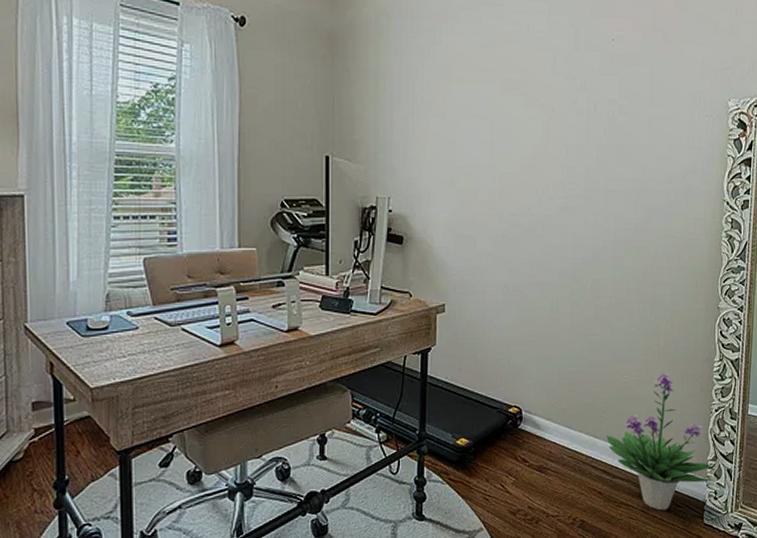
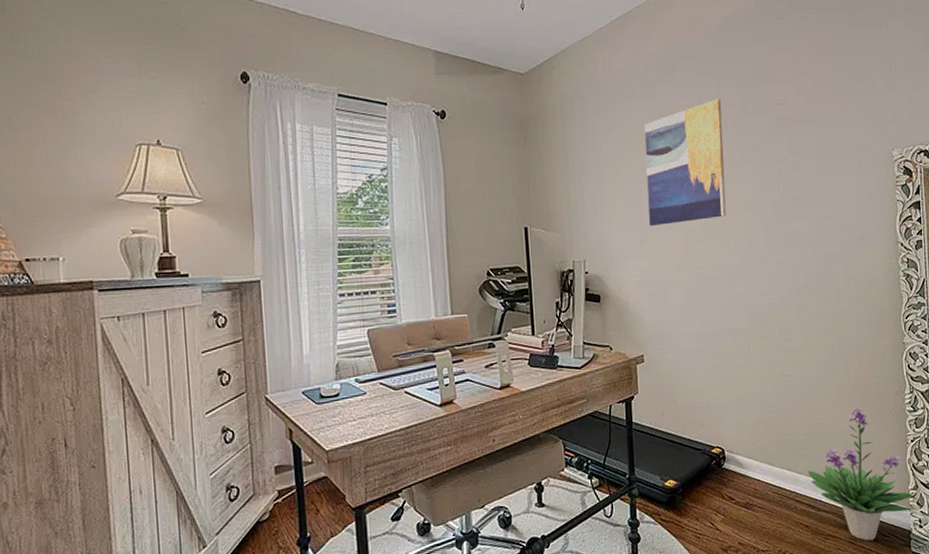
wall art: none [462,28,551,165] -> present [644,99,726,227]

